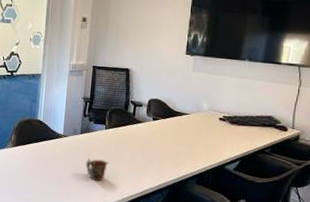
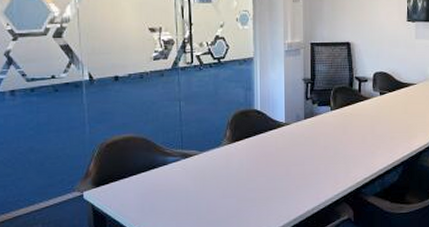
mug: present [85,158,109,181] -> none [313,144,338,169]

